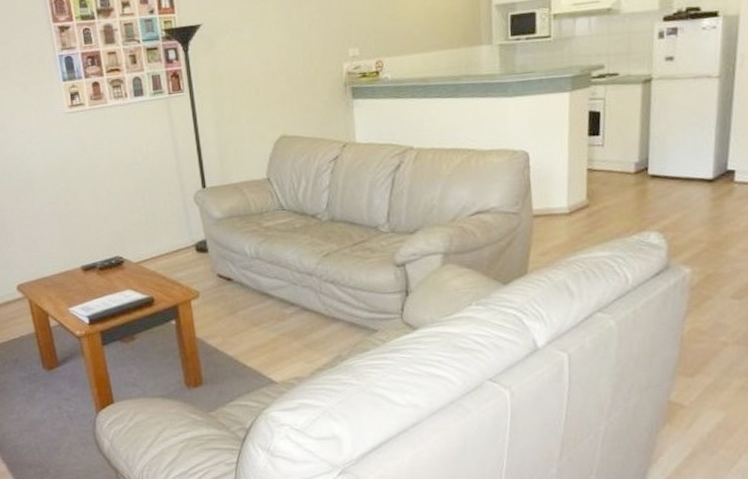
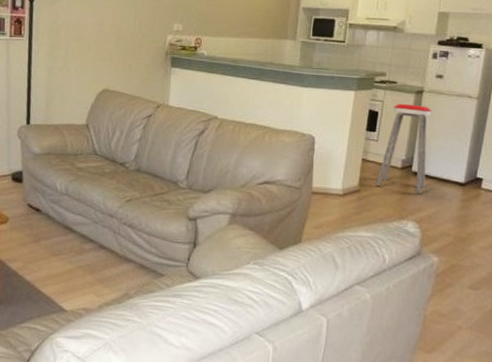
music stool: none [607,96,667,199] -> present [376,103,432,193]

